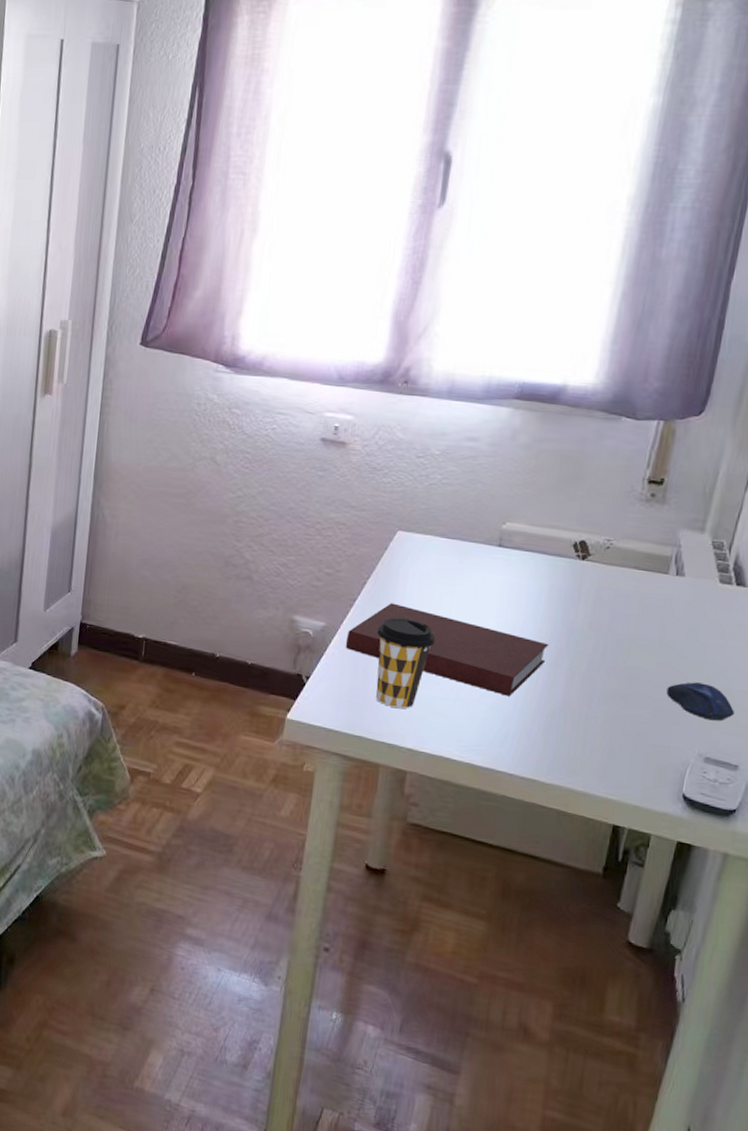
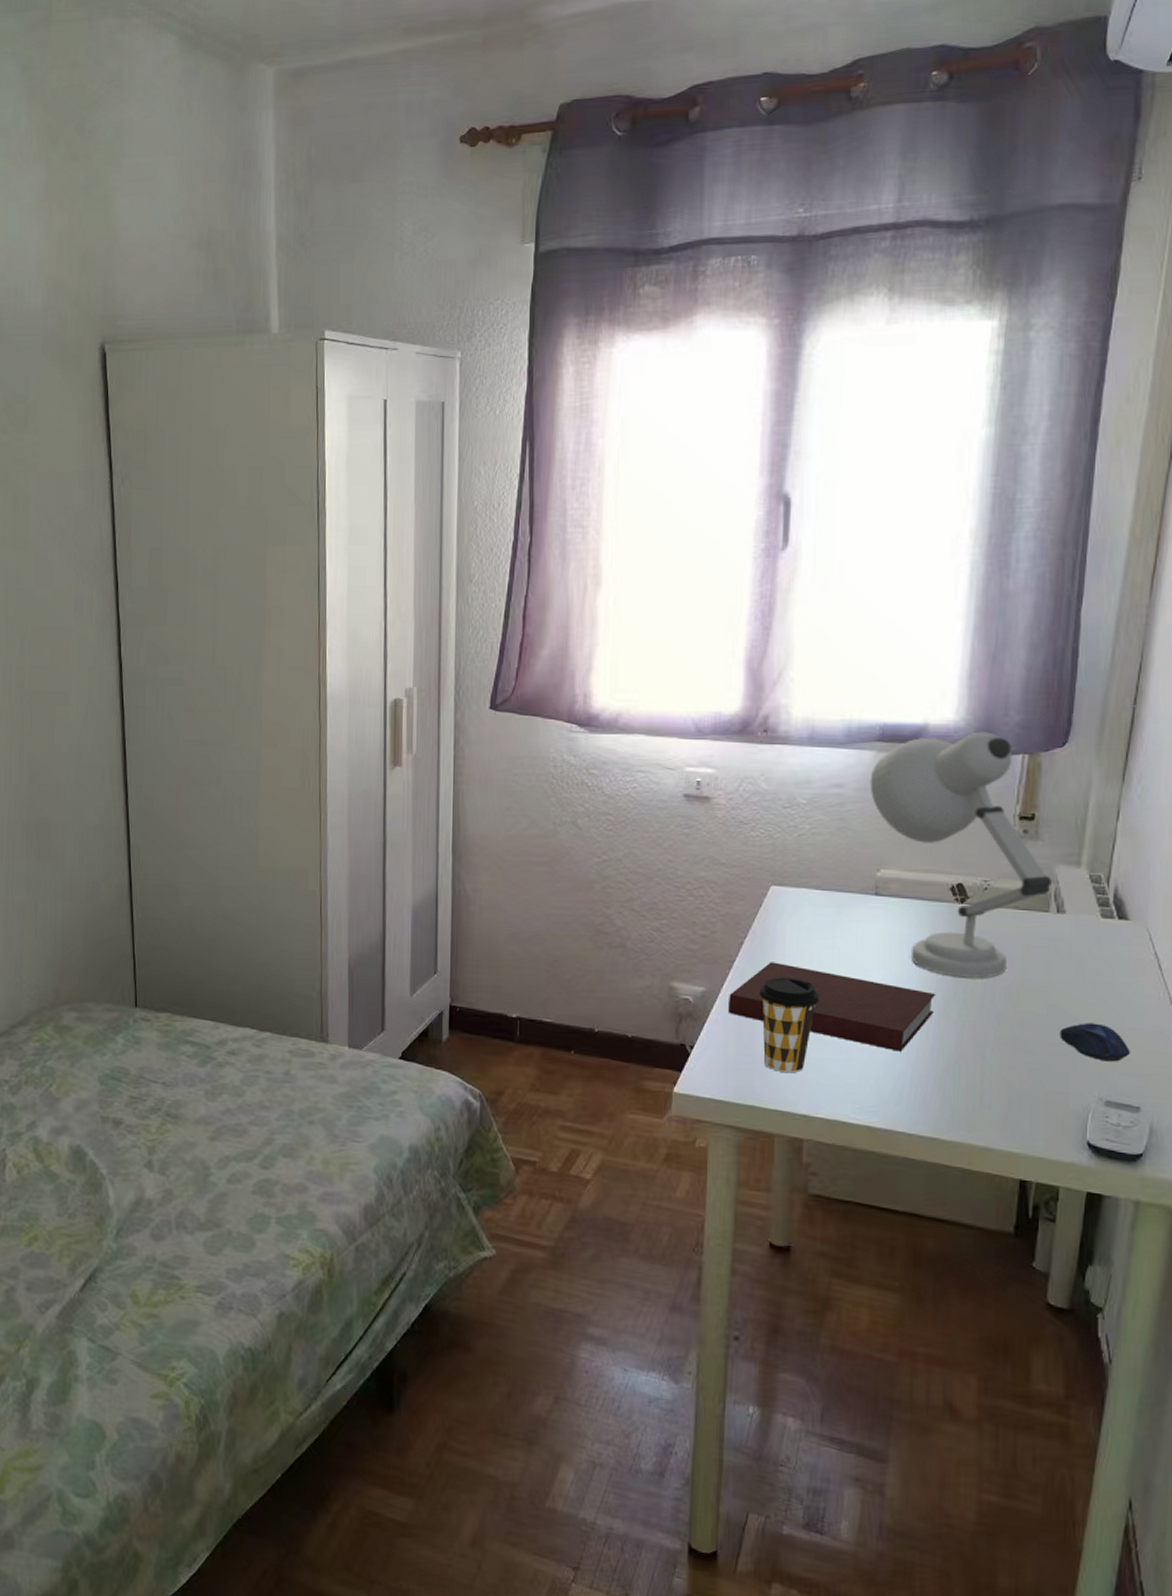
desk lamp: none [503,396,675,633] -> present [870,732,1053,979]

